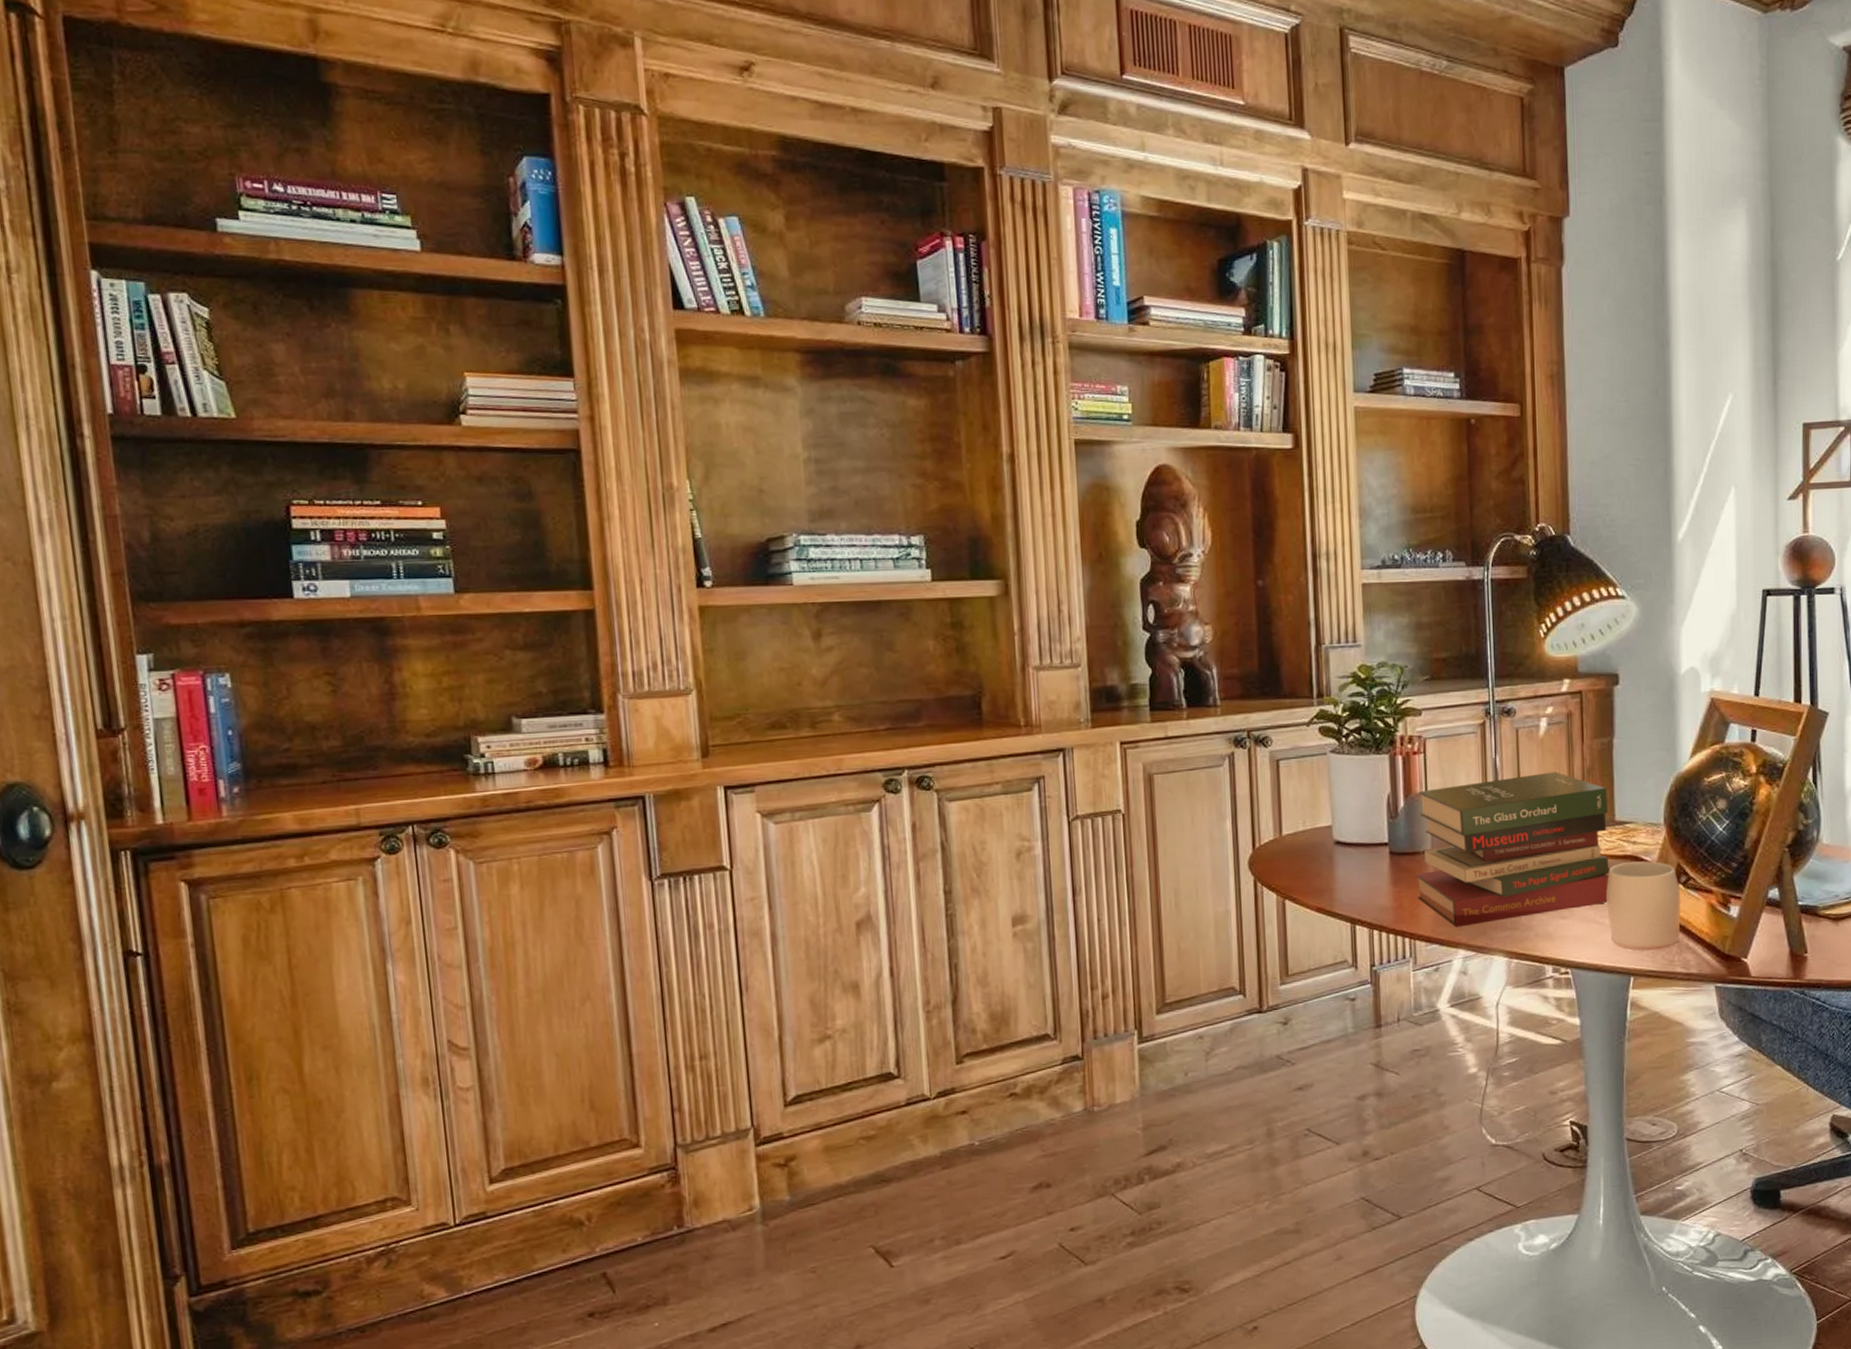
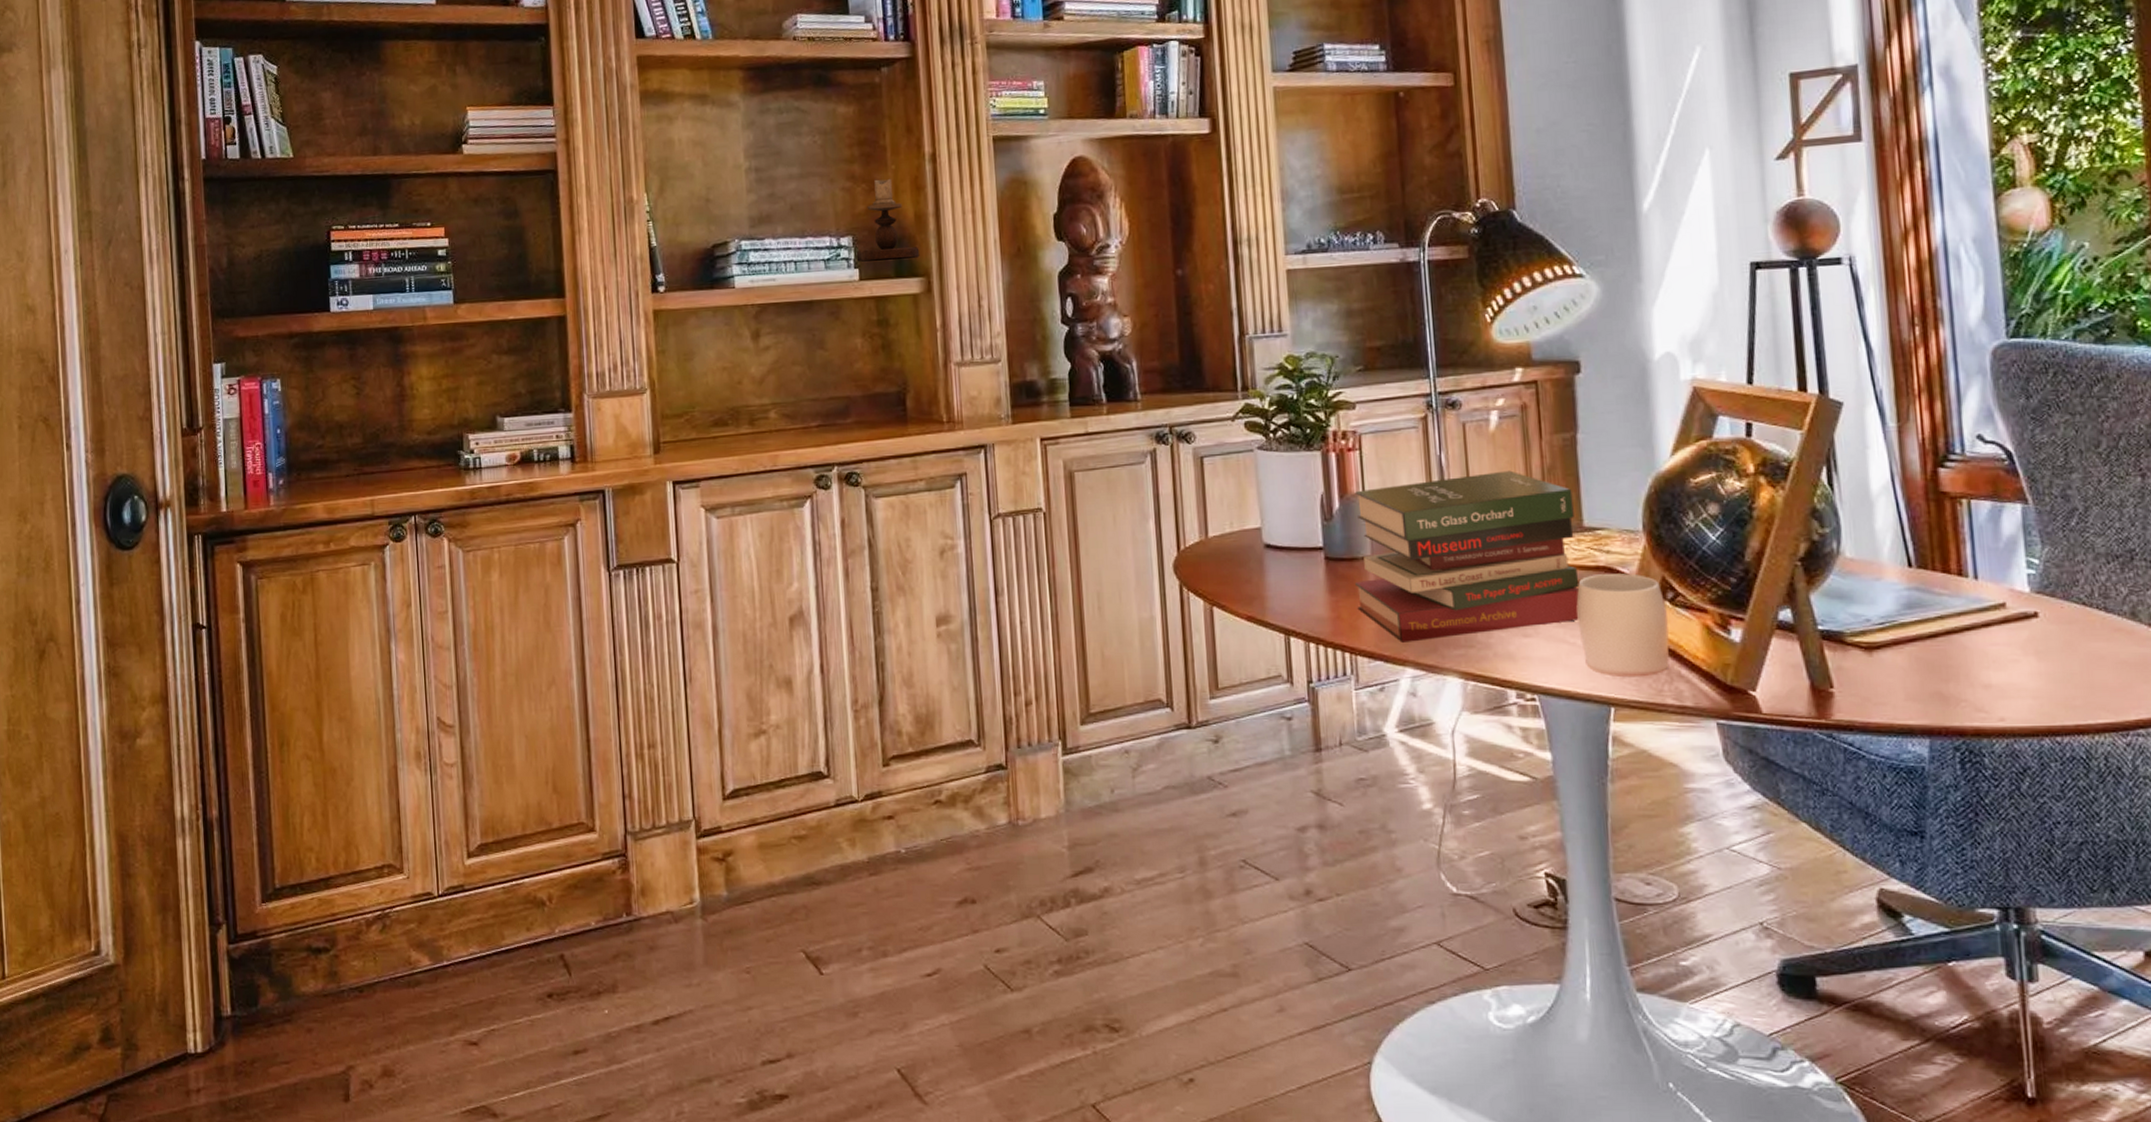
candlestick: none [928,477,996,562] -> present [856,178,919,262]

